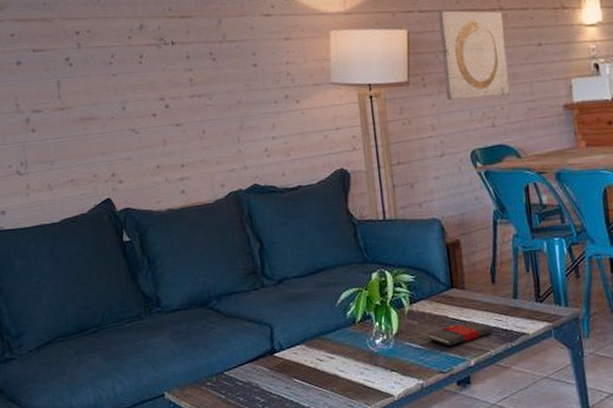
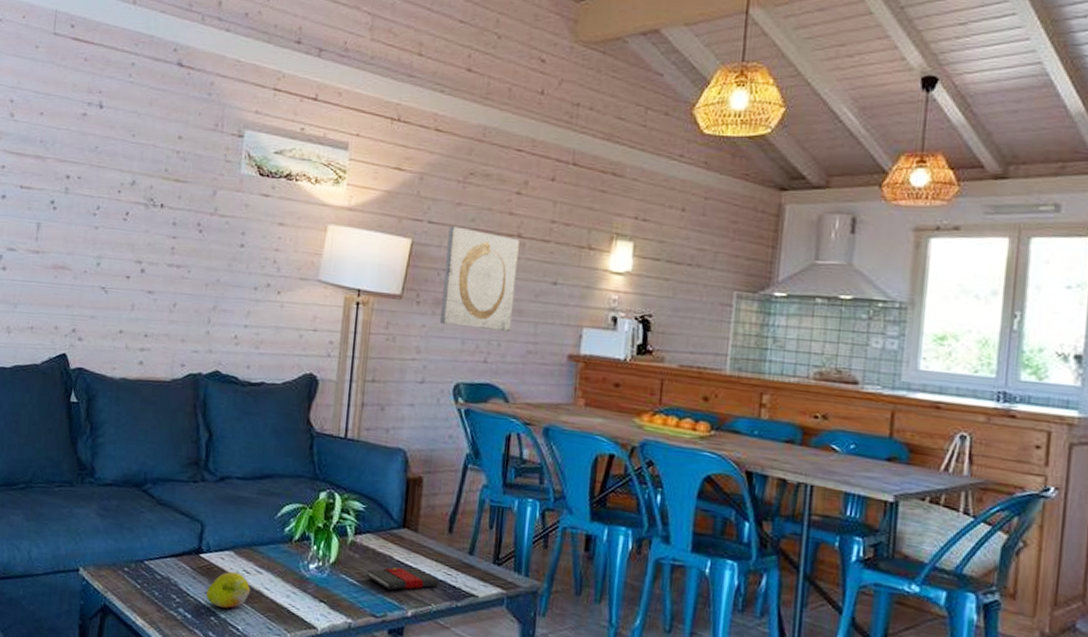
fruit: none [287,362,328,398] -> present [206,571,251,609]

